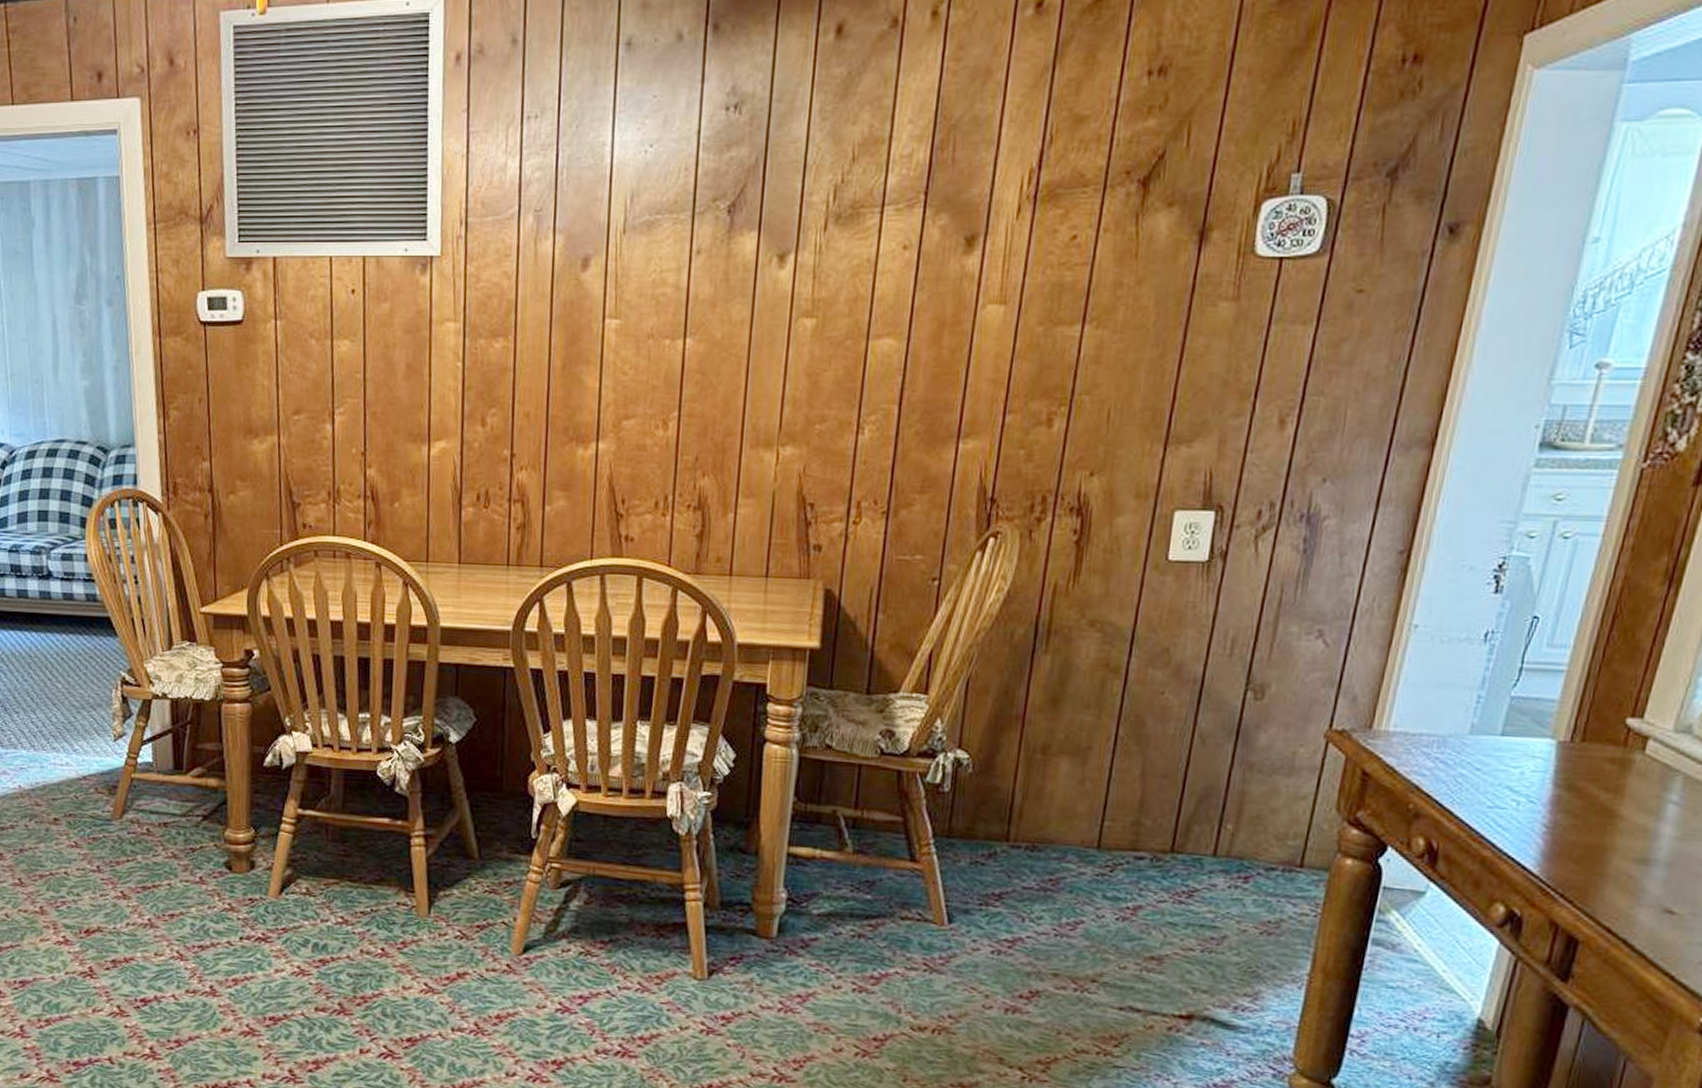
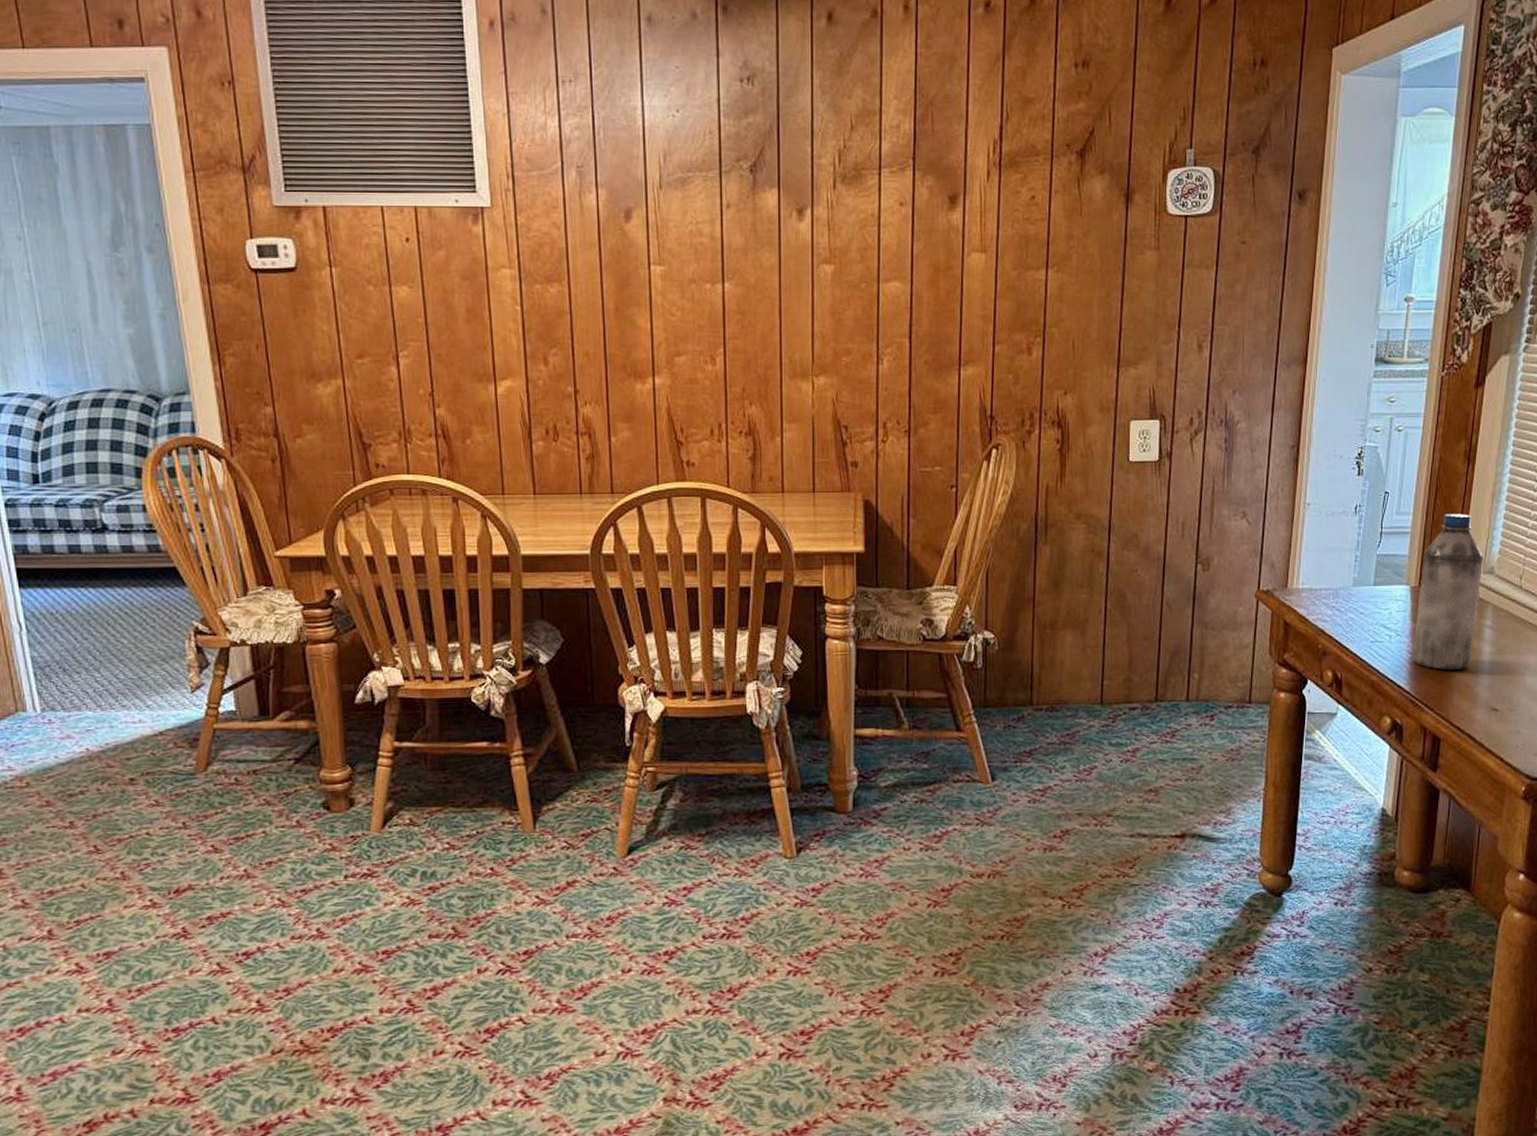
water bottle: none [1548,650,1679,855] -> present [1412,514,1484,671]

